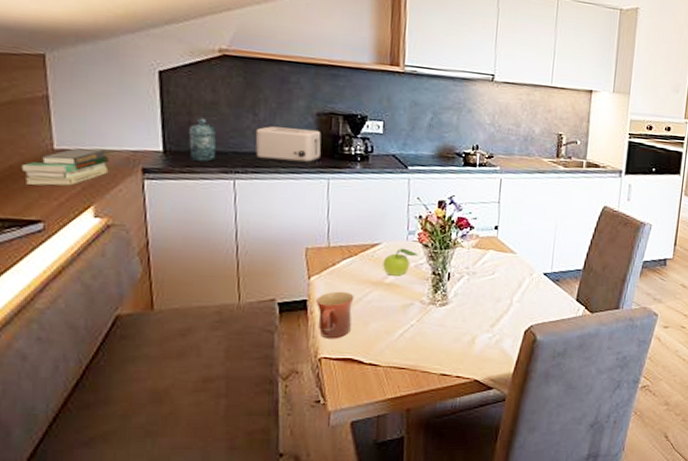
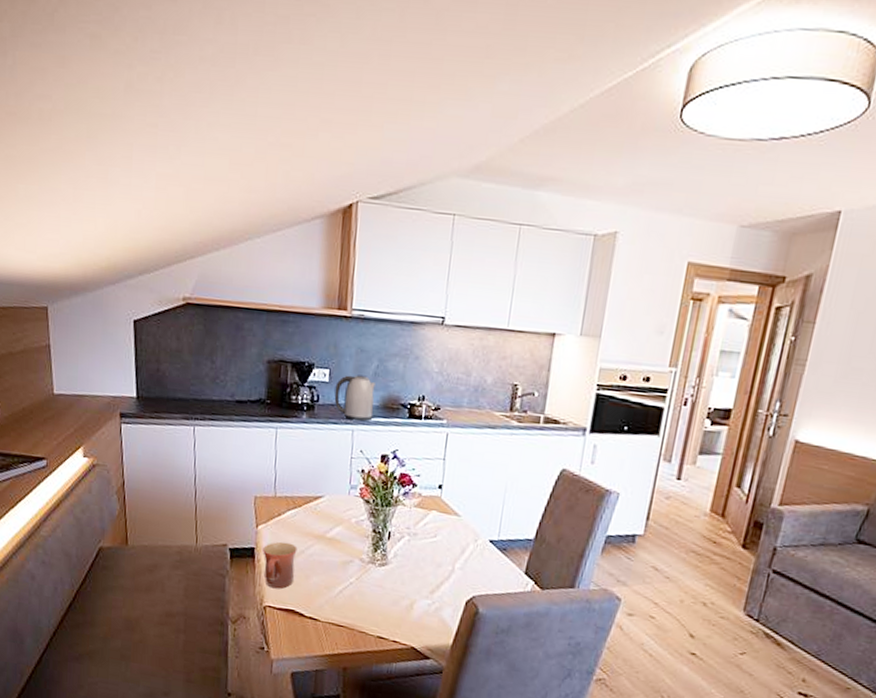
books: present [21,148,109,186] -> none [30,393,95,428]
canister: present [188,117,217,162] -> none [156,365,180,408]
toaster: present [255,126,322,165] -> none [212,374,271,413]
fruit: present [383,248,419,277] -> none [325,502,360,532]
kettle: none [389,126,430,171] -> present [334,374,375,422]

